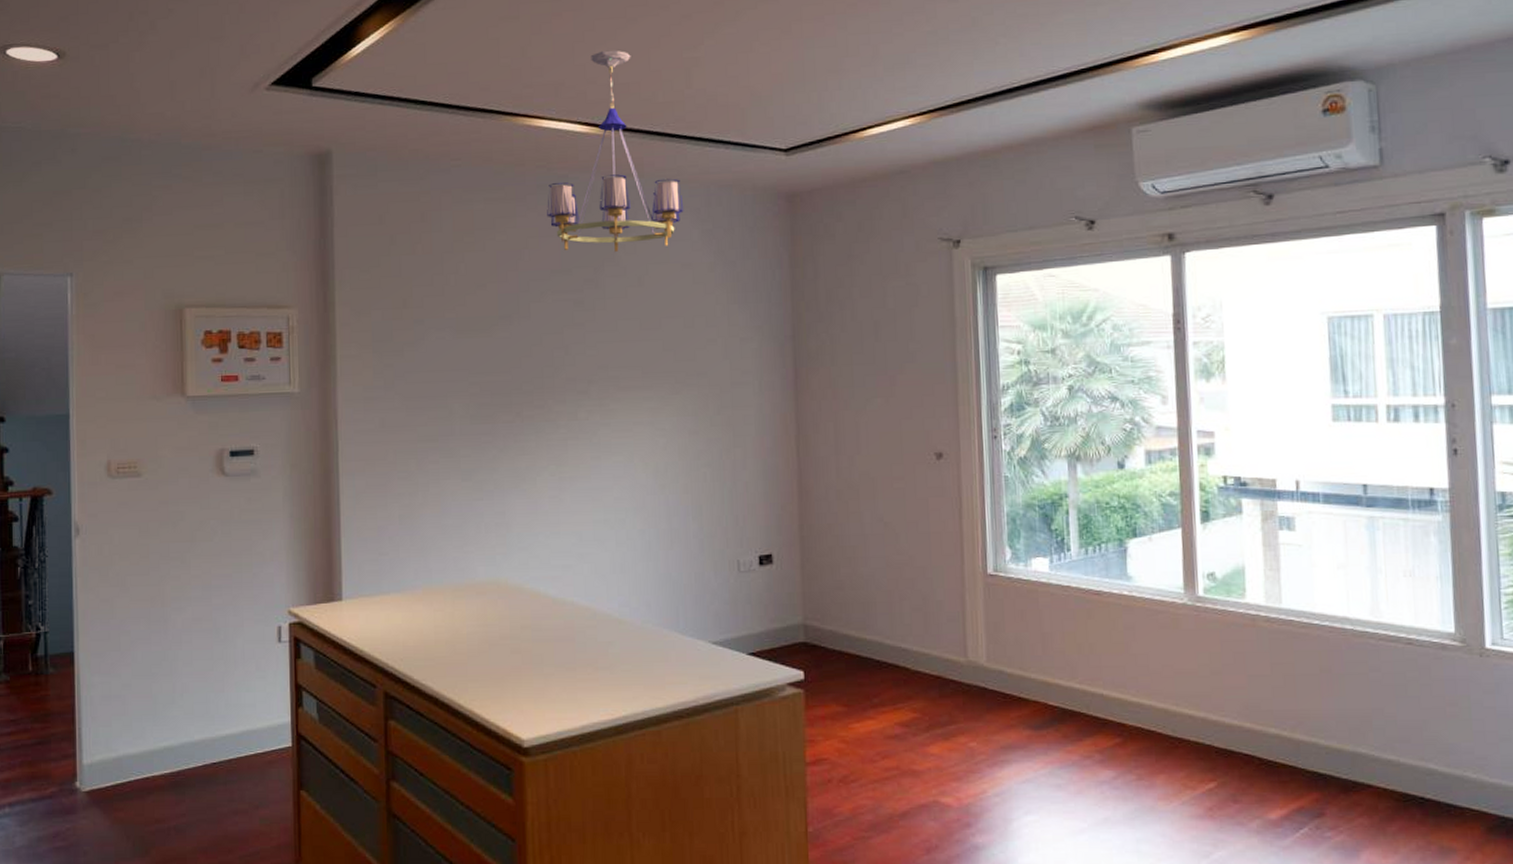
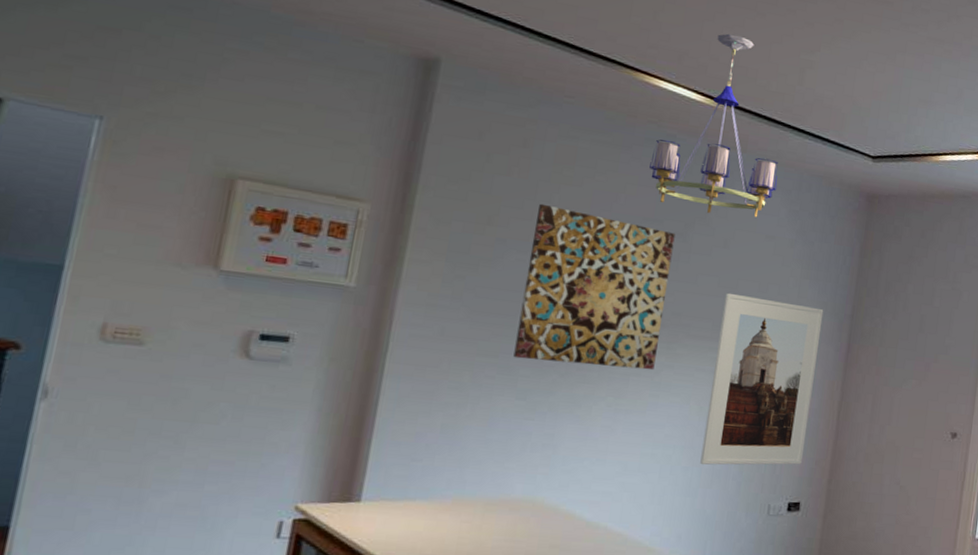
wall art: none [447,276,590,439] -> present [513,203,676,371]
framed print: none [650,334,767,526] -> present [700,292,824,465]

